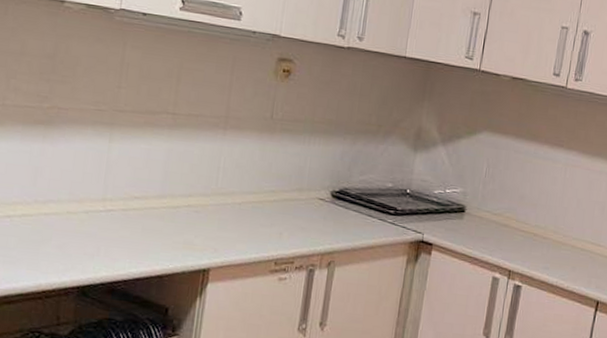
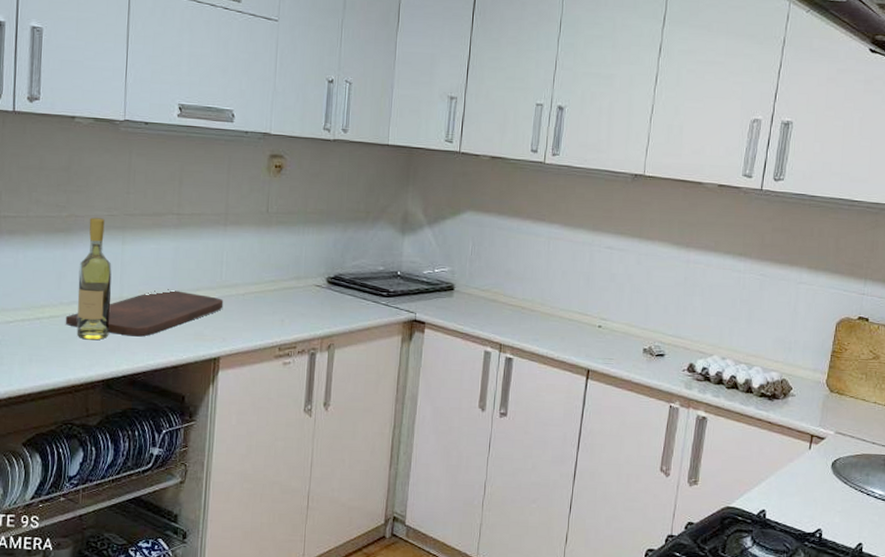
cutting board: none [39,193,218,242] -> present [65,289,224,337]
bottle: none [51,111,96,243] -> present [76,217,112,340]

